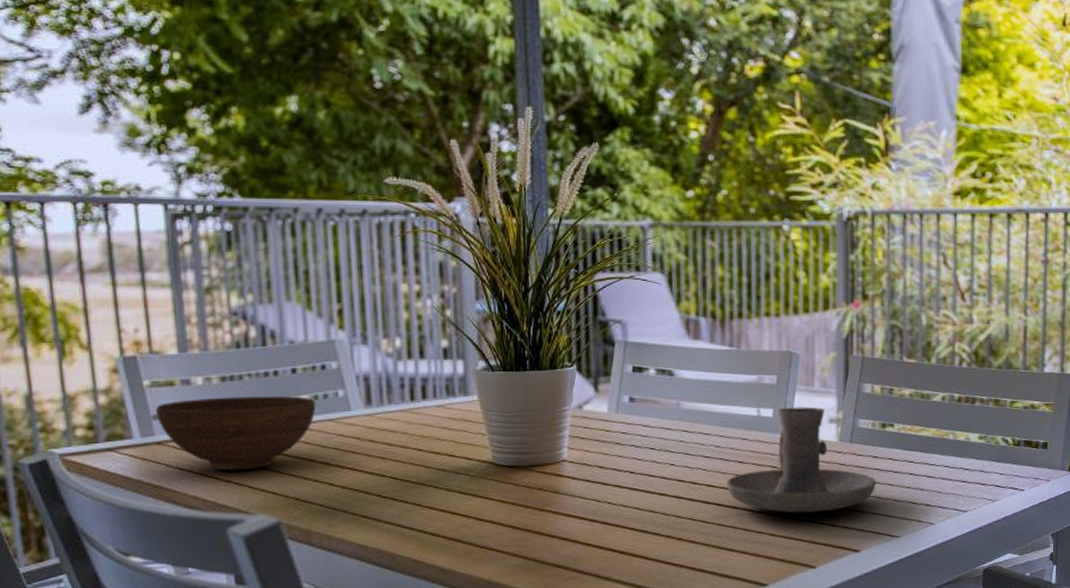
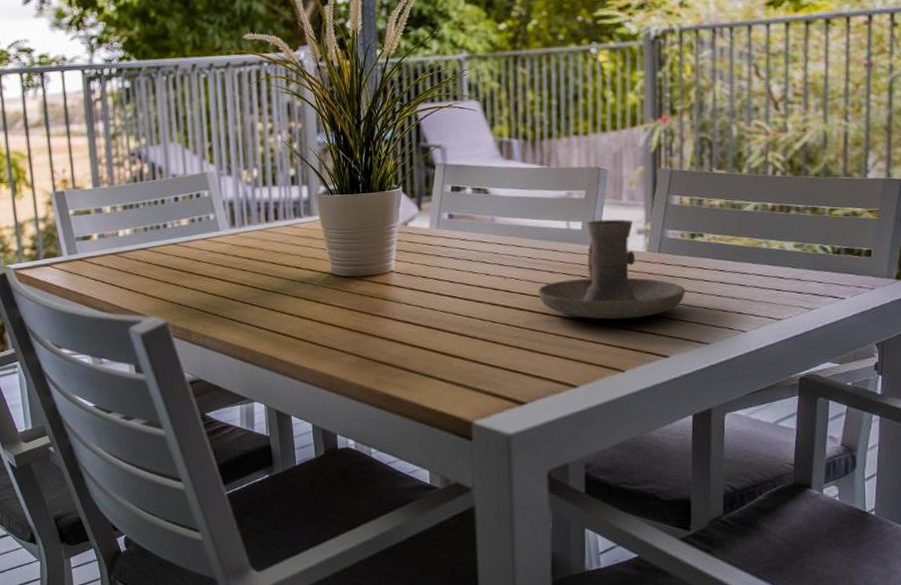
bowl: present [156,395,316,471] -> none [78,220,193,282]

